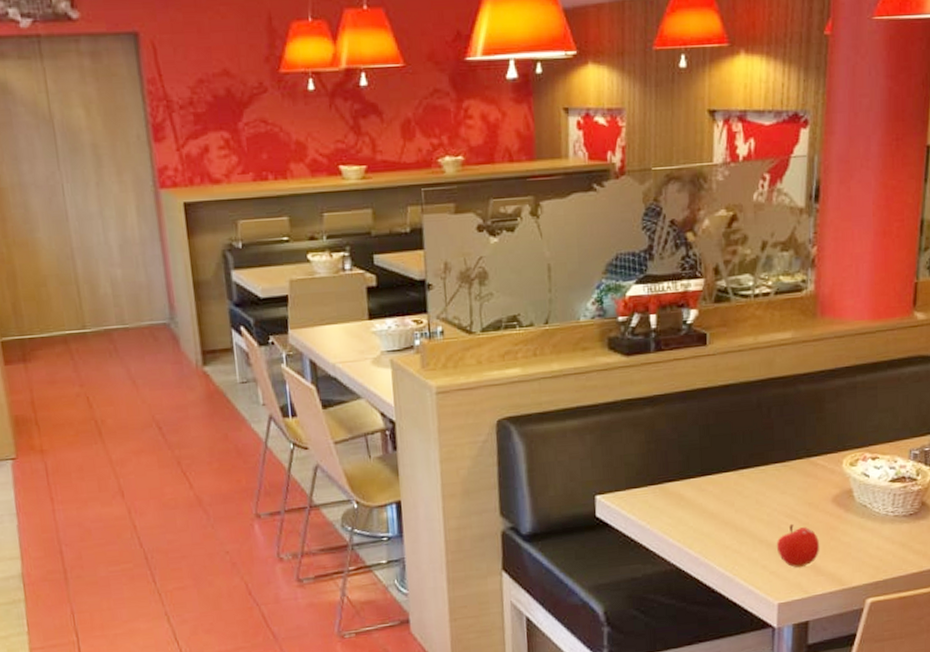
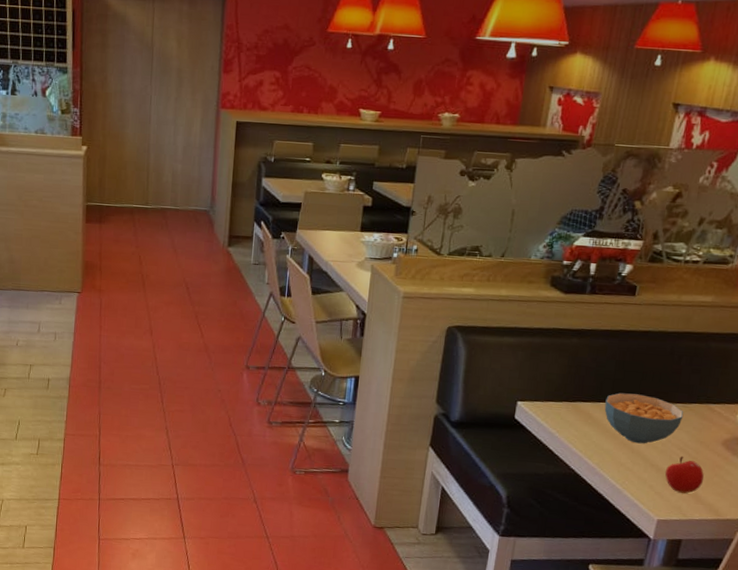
cereal bowl: none [696,460,785,520] -> present [604,392,684,444]

